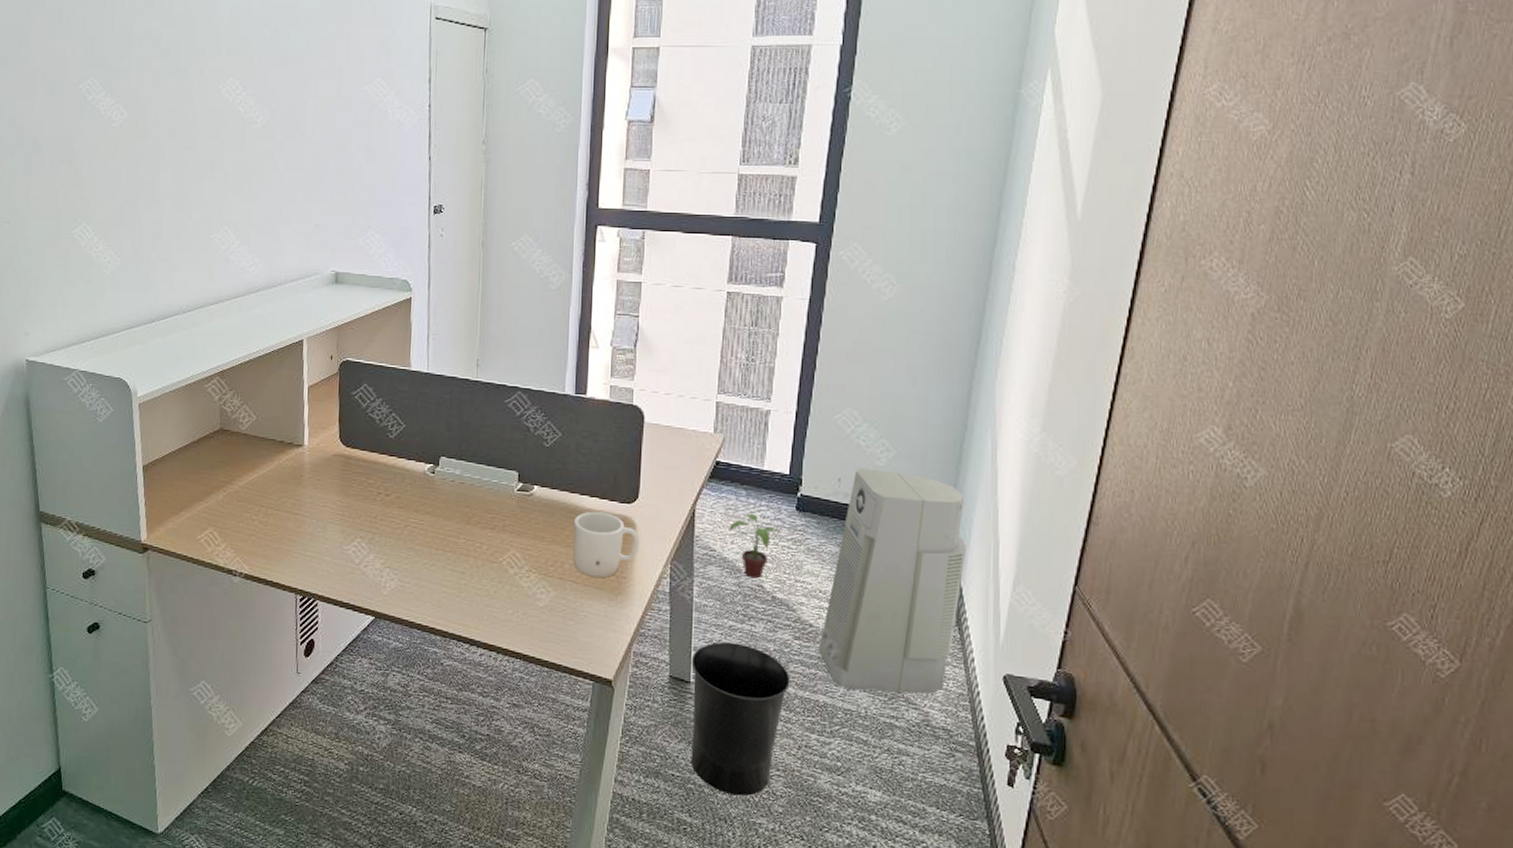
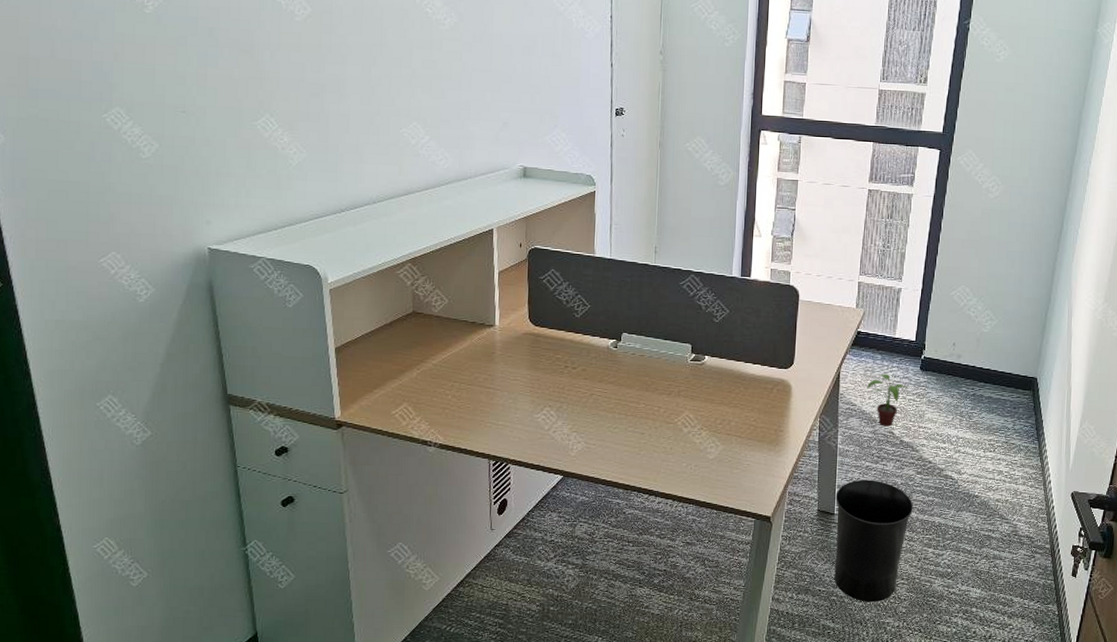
mug: present [573,511,640,578] -> none [738,376,794,432]
air purifier: present [819,468,967,694] -> none [936,334,1048,511]

